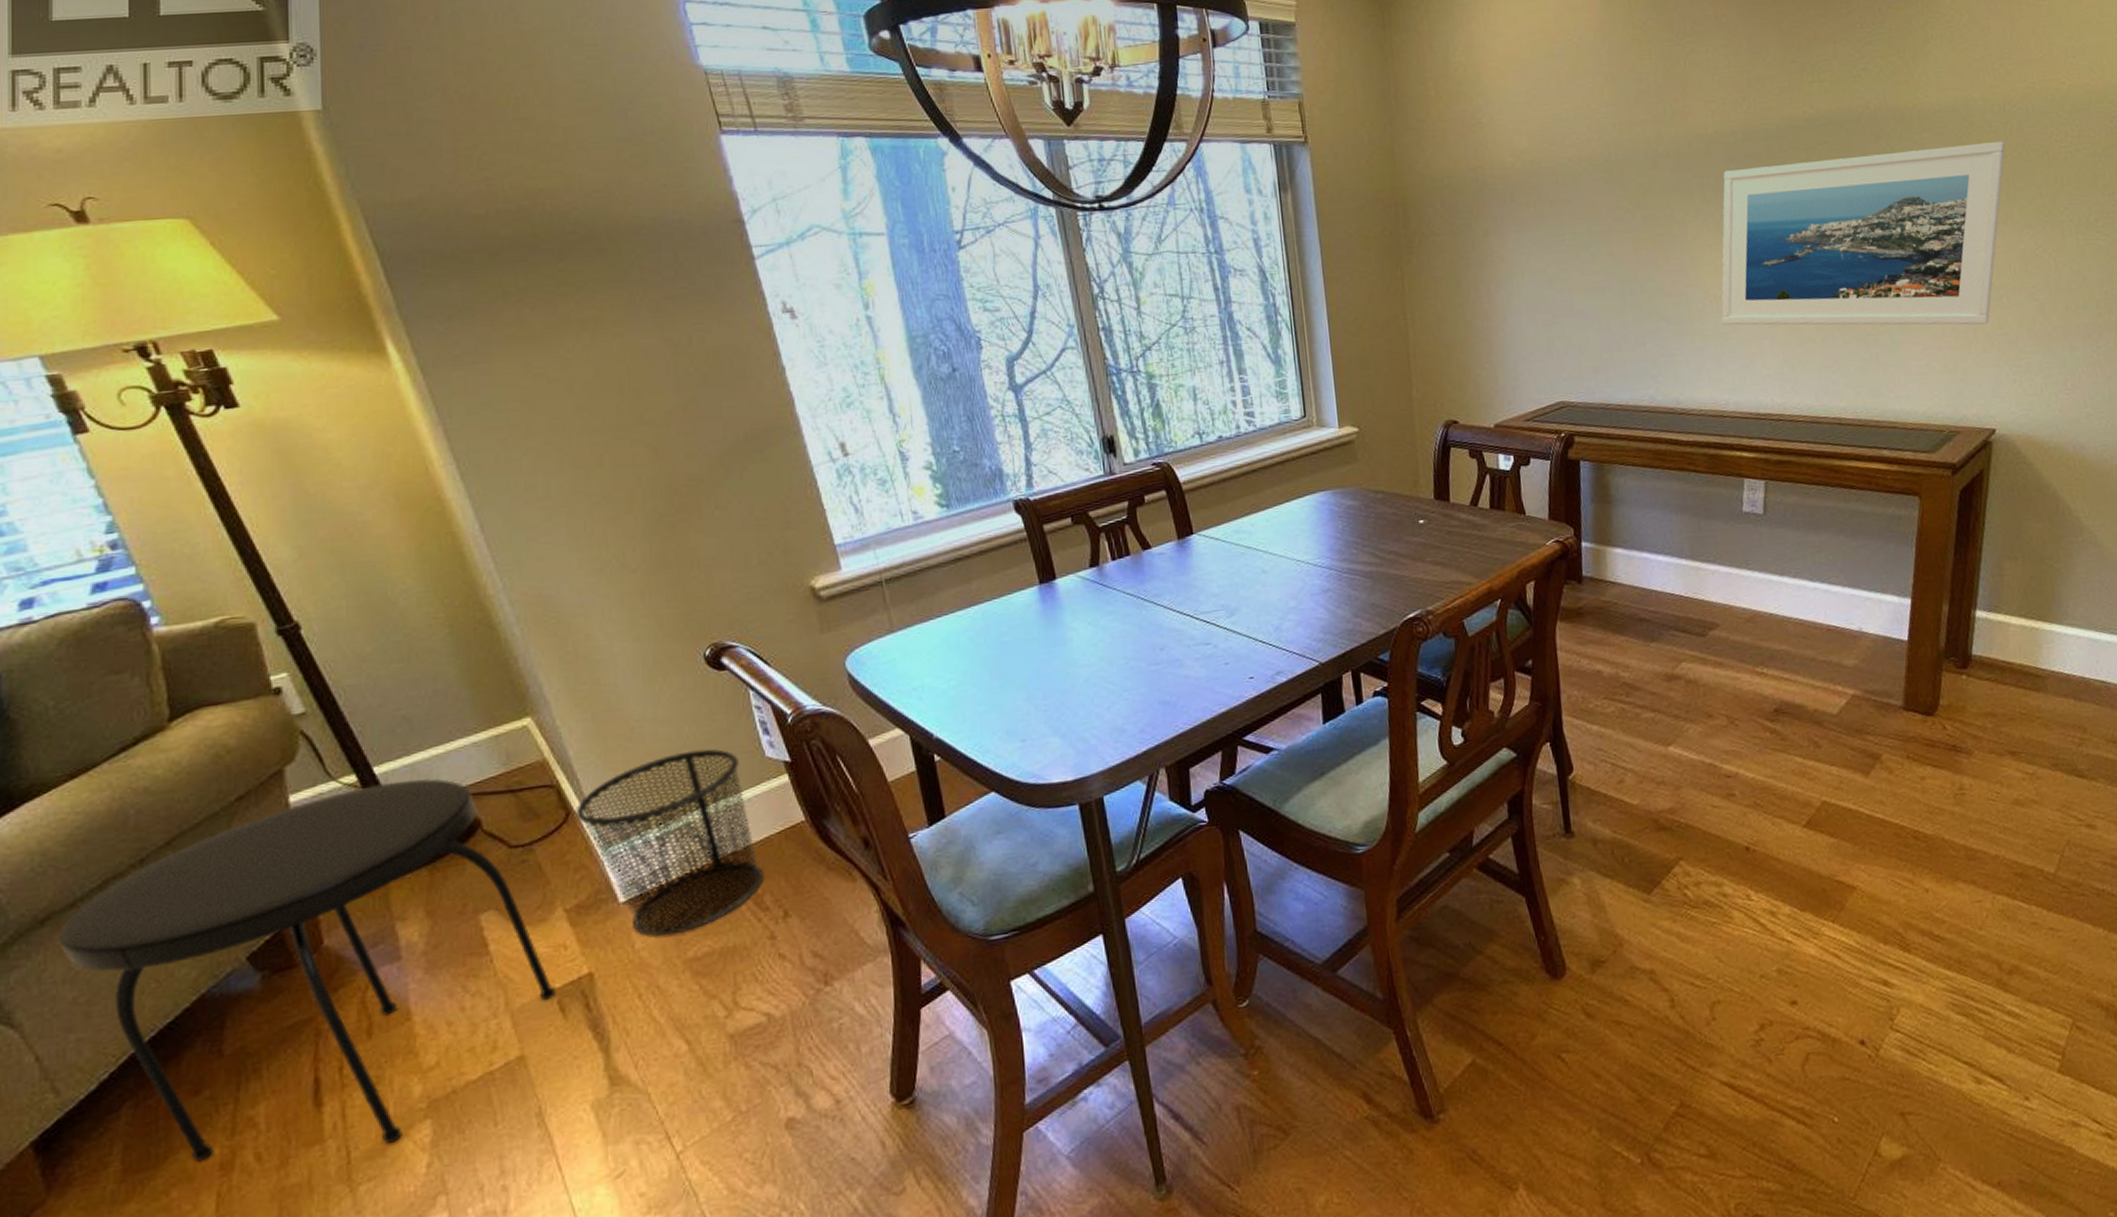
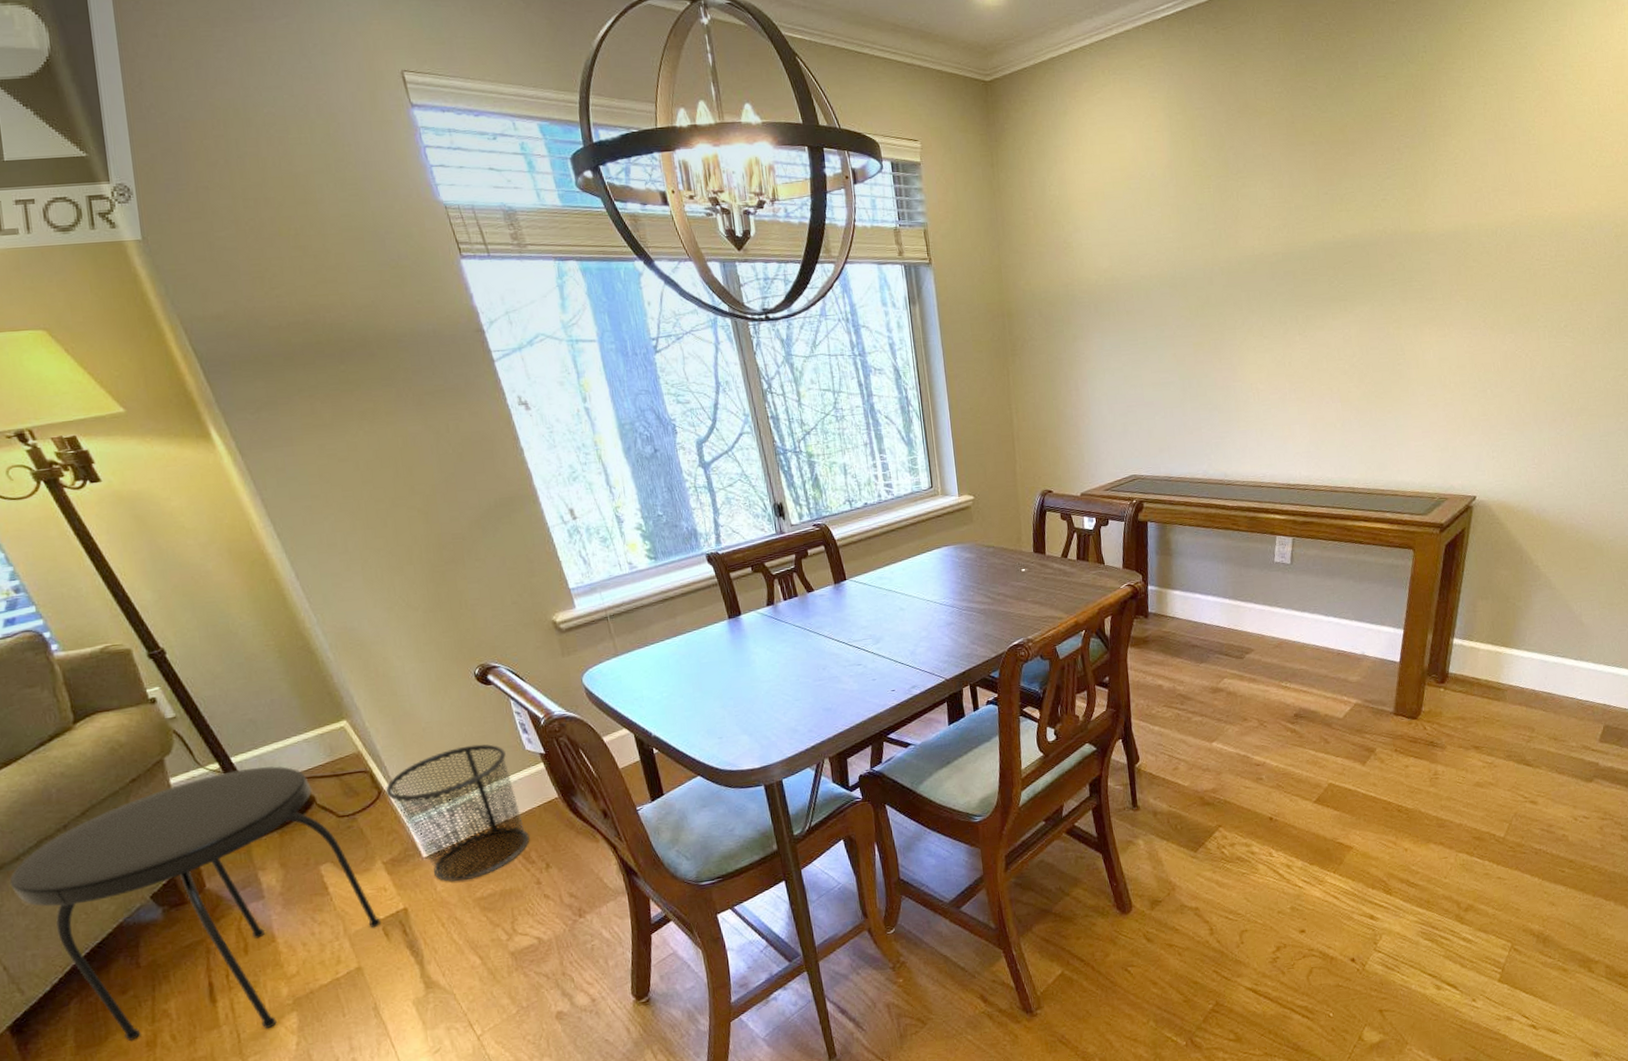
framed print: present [1721,141,2005,325] -> none [1261,260,1496,413]

